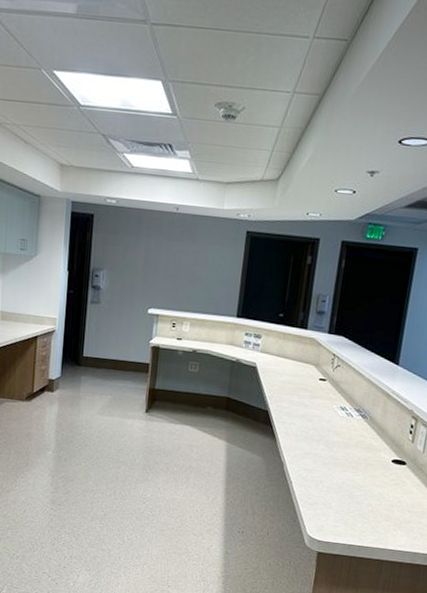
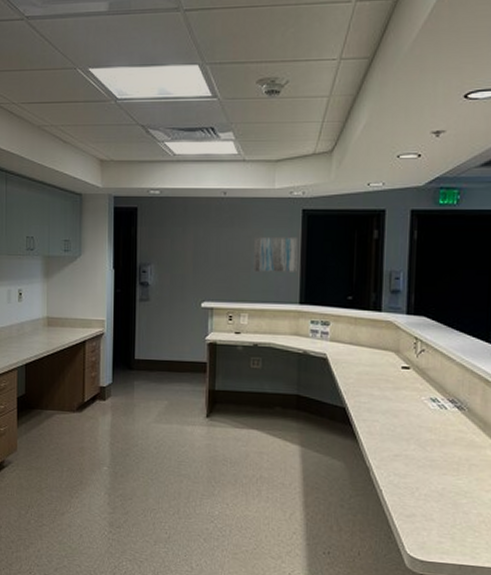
wall art: none [197,252,241,288] -> present [252,236,298,273]

